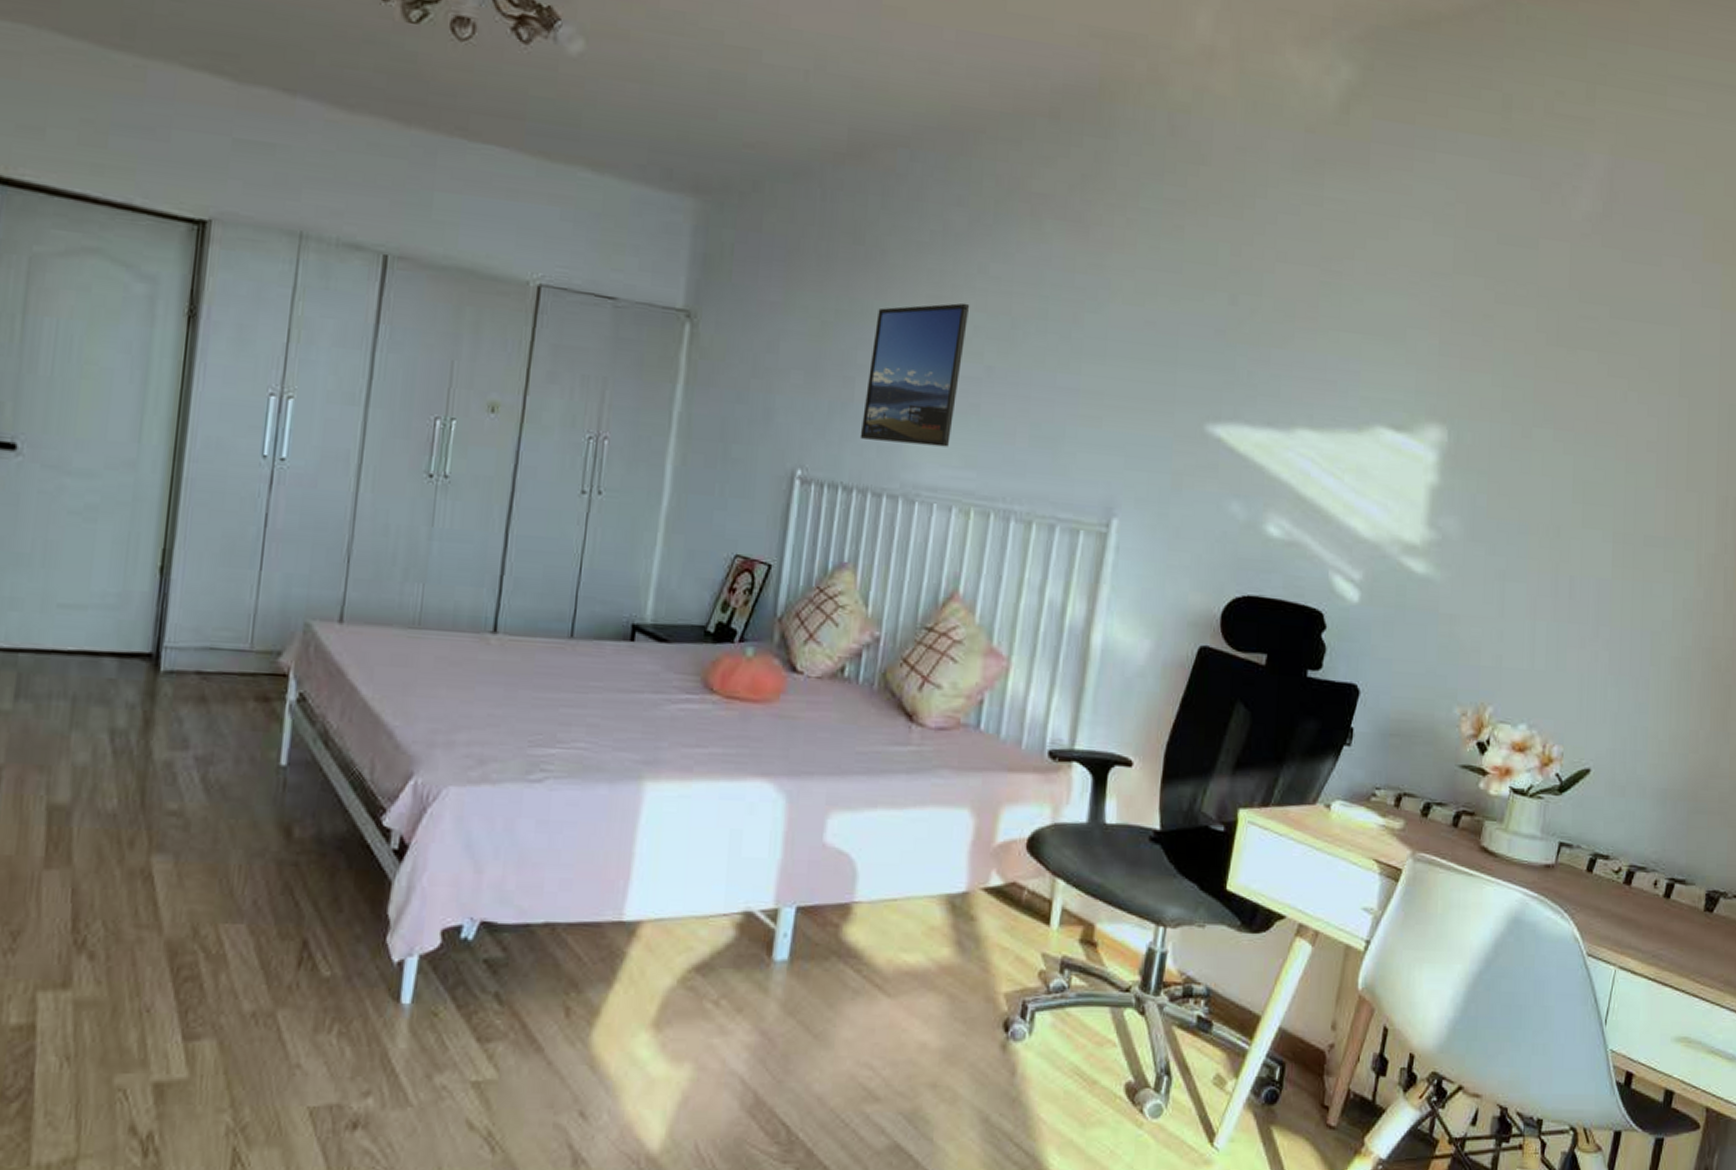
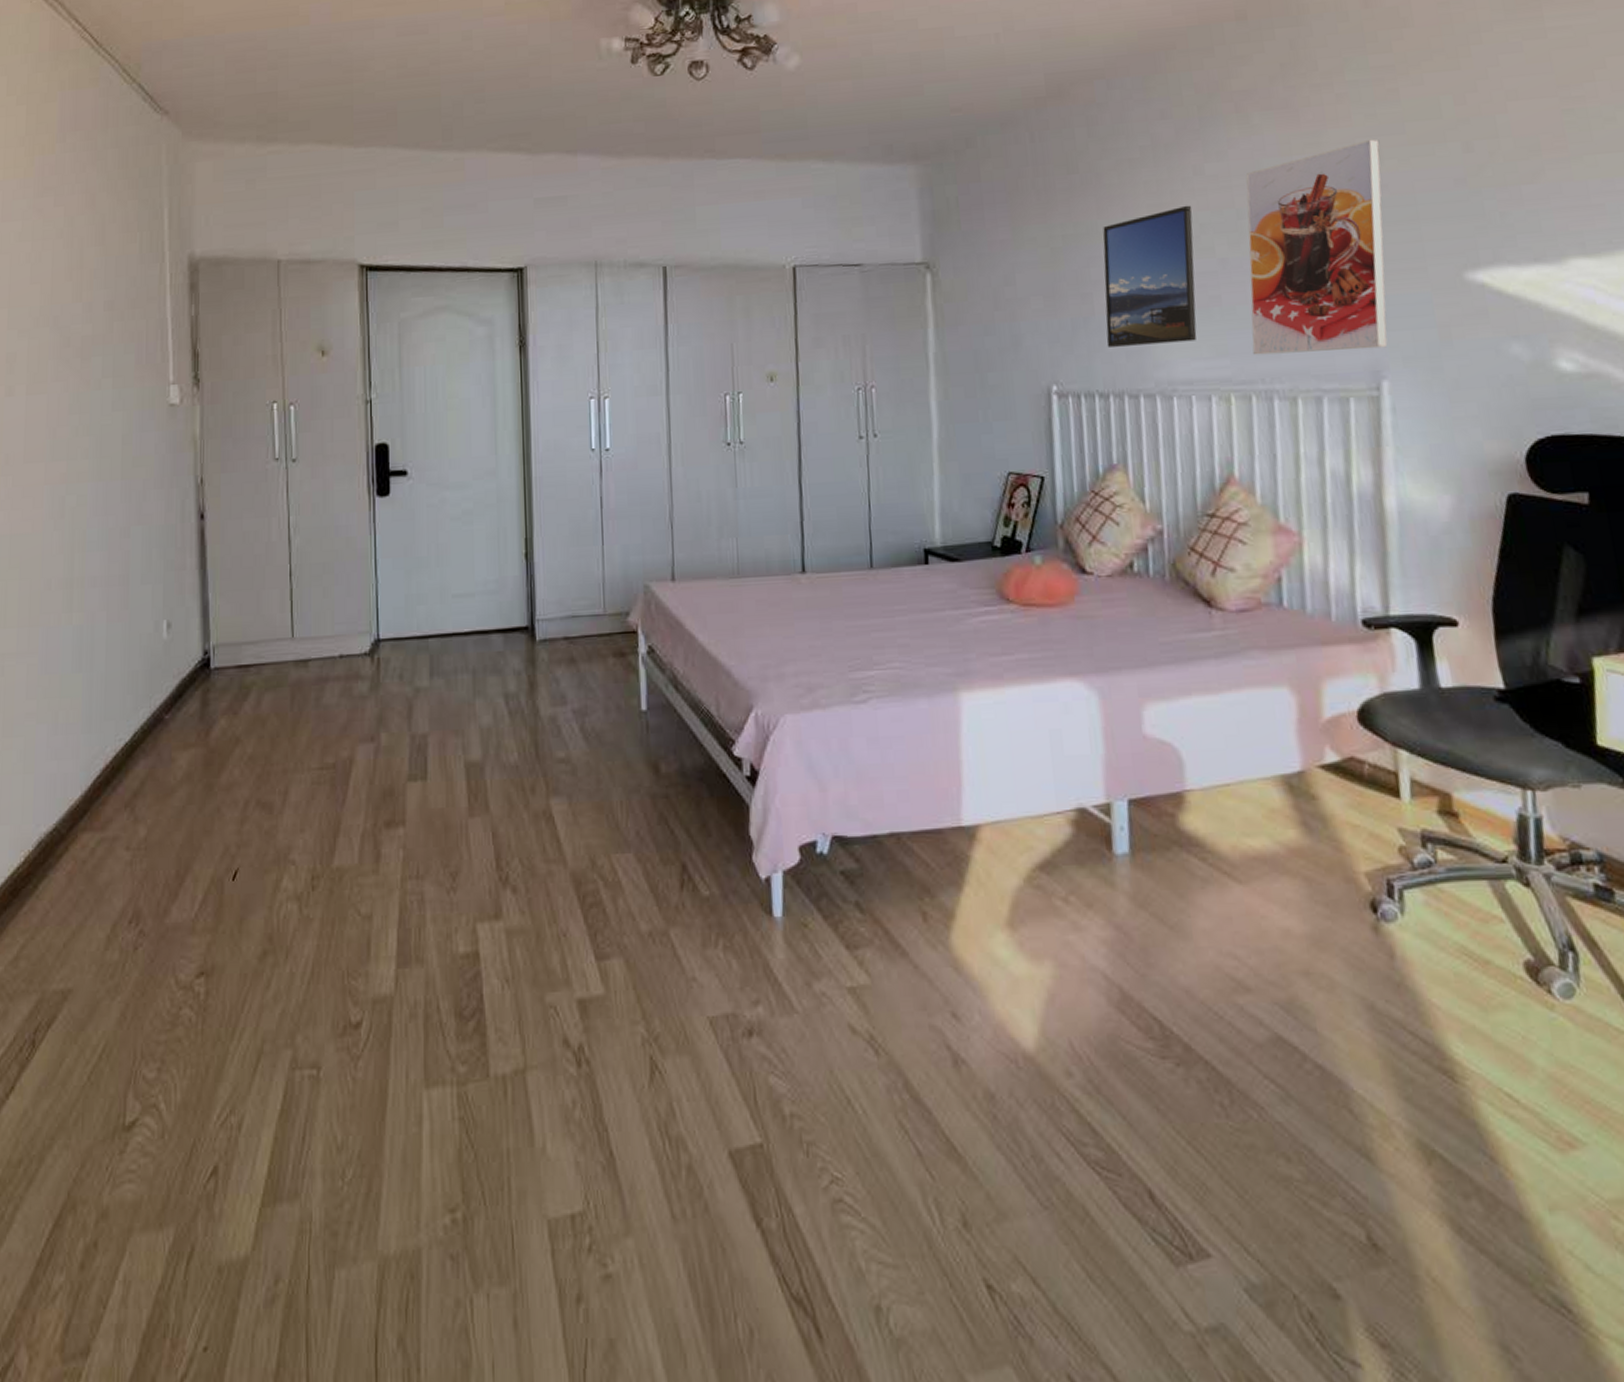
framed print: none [1000,272,1157,486] -> present [1245,139,1388,355]

